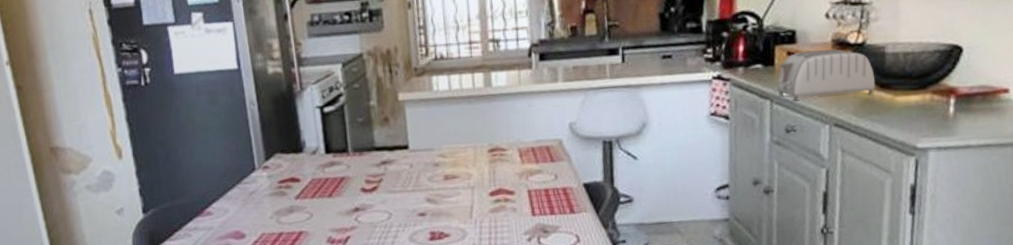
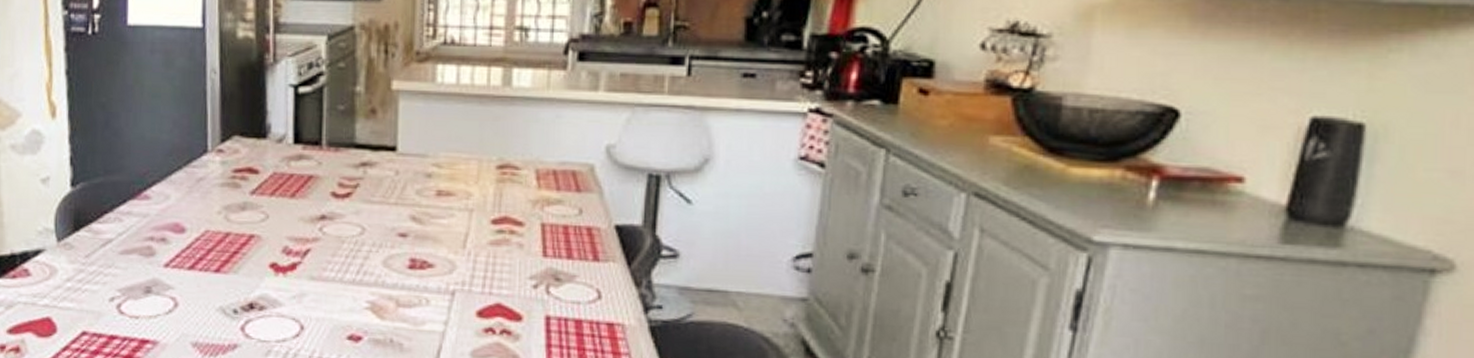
toaster: present [777,49,876,100] -> none [898,90,1043,160]

